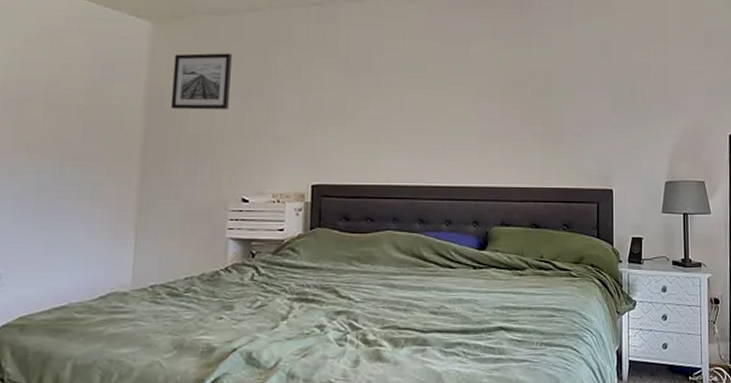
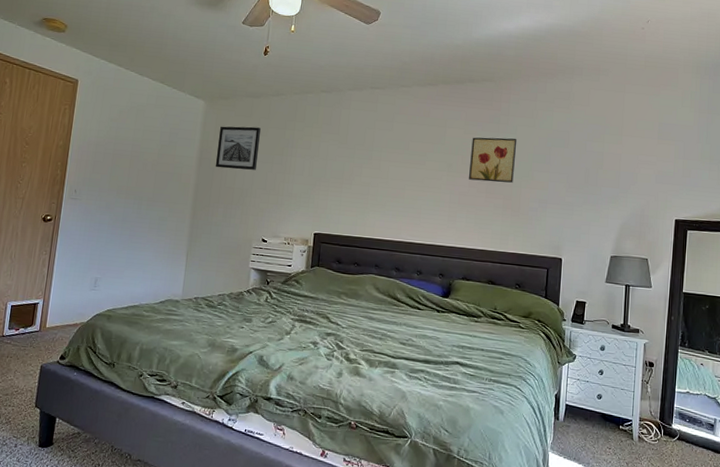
wall art: none [500,52,554,106] -> present [469,137,518,183]

